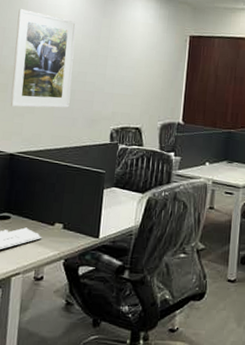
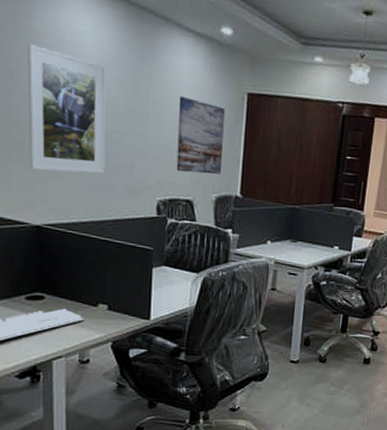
wall art: none [128,42,171,105] -> present [176,96,225,174]

